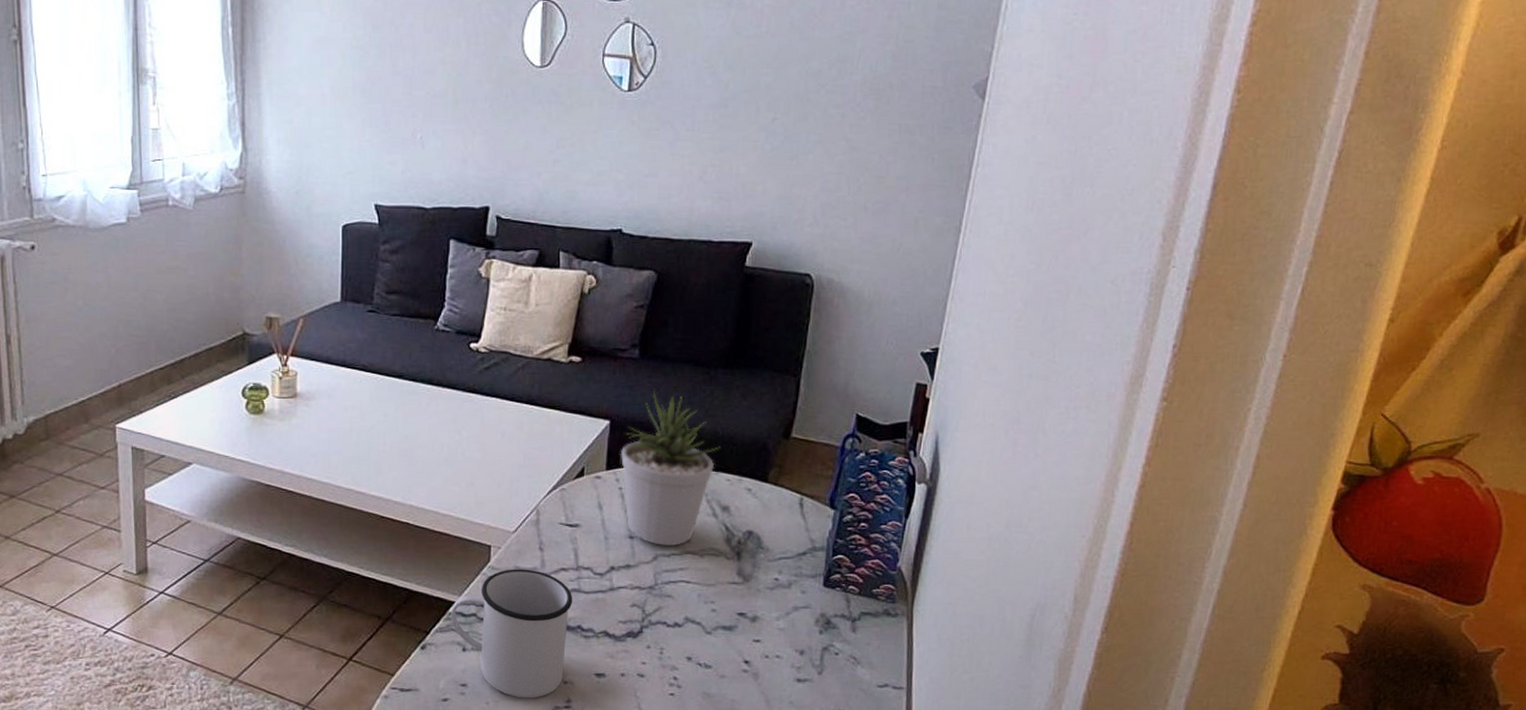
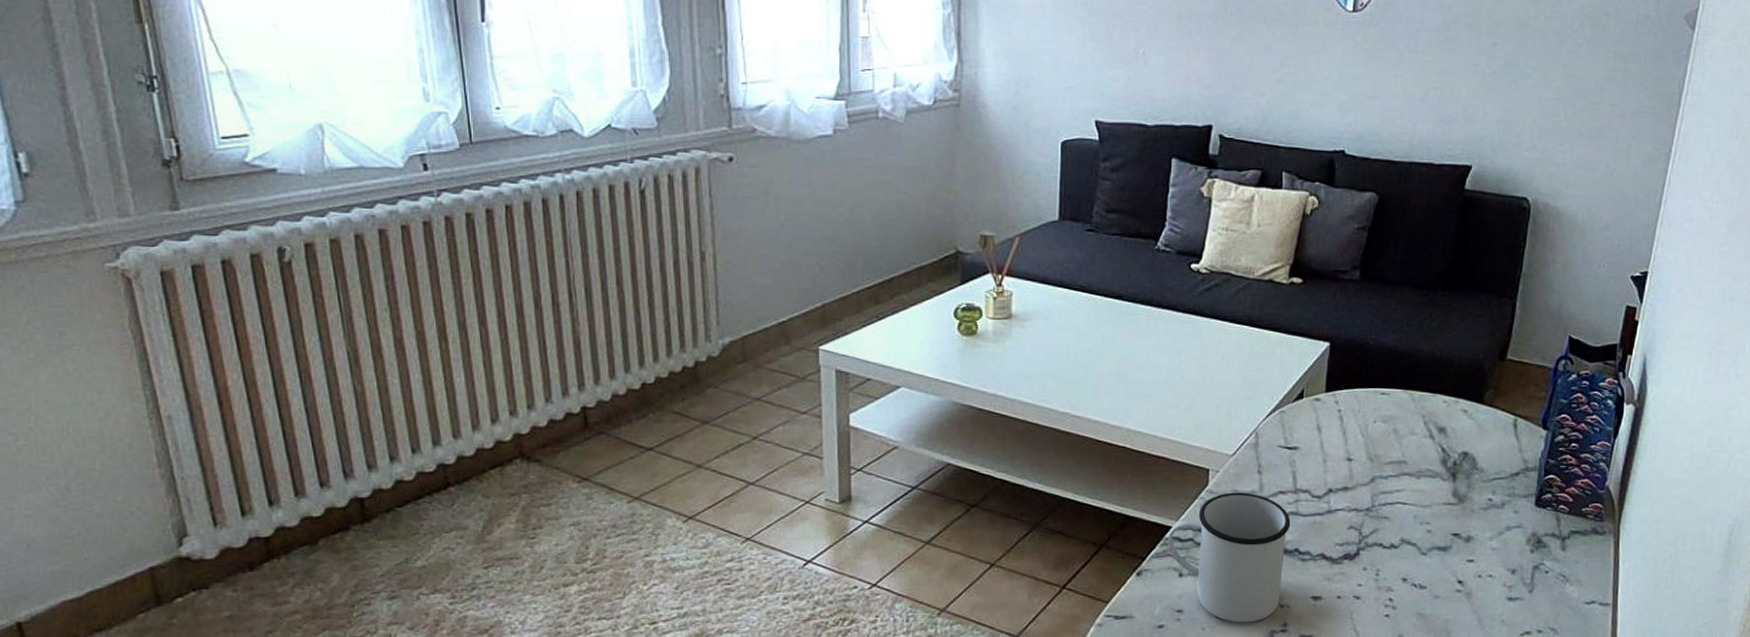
potted plant: present [620,391,721,547] -> none [1339,313,1438,469]

